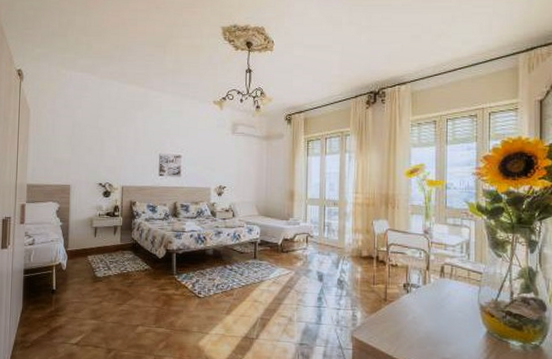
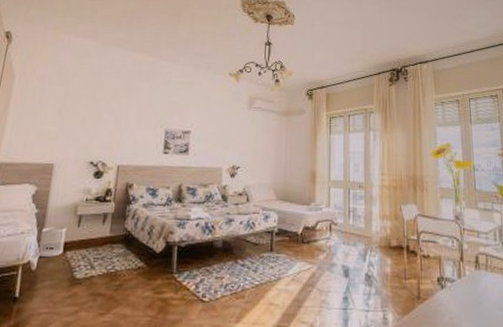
wastebasket: none [65,236,86,261] -> present [37,226,67,258]

